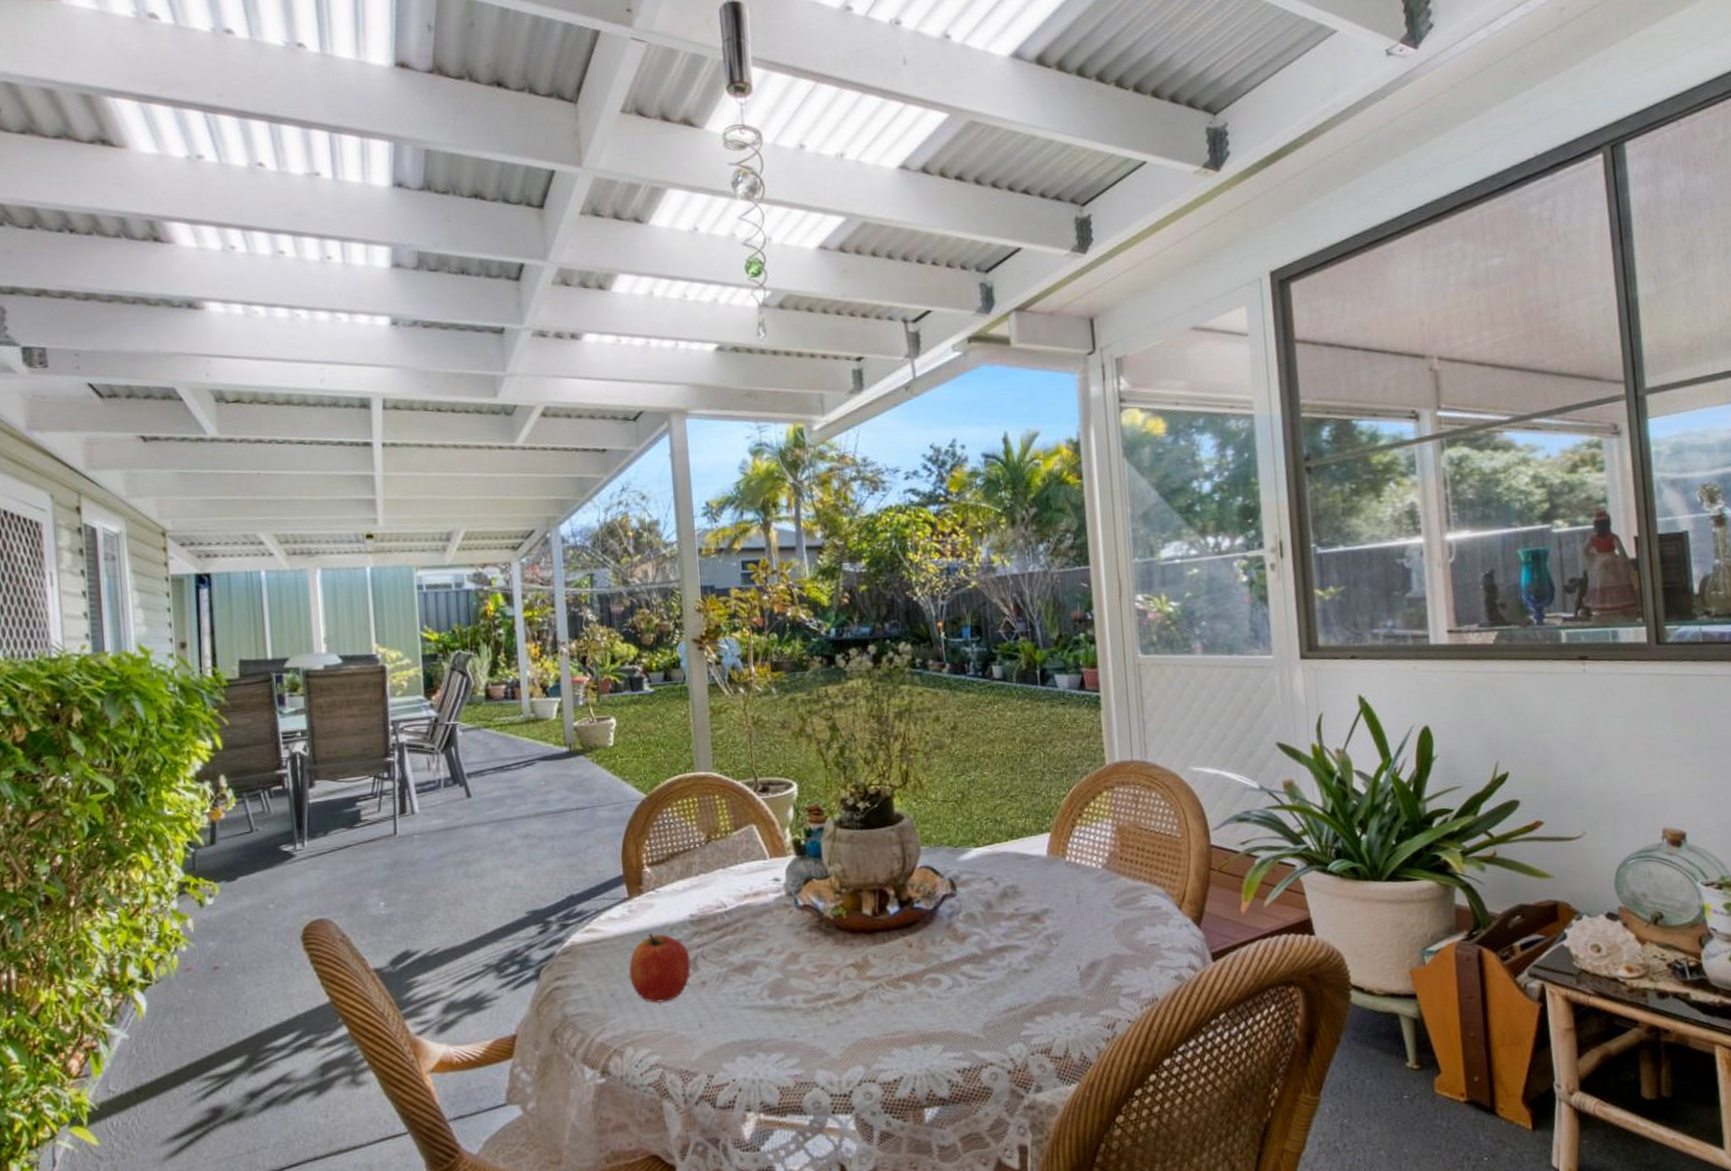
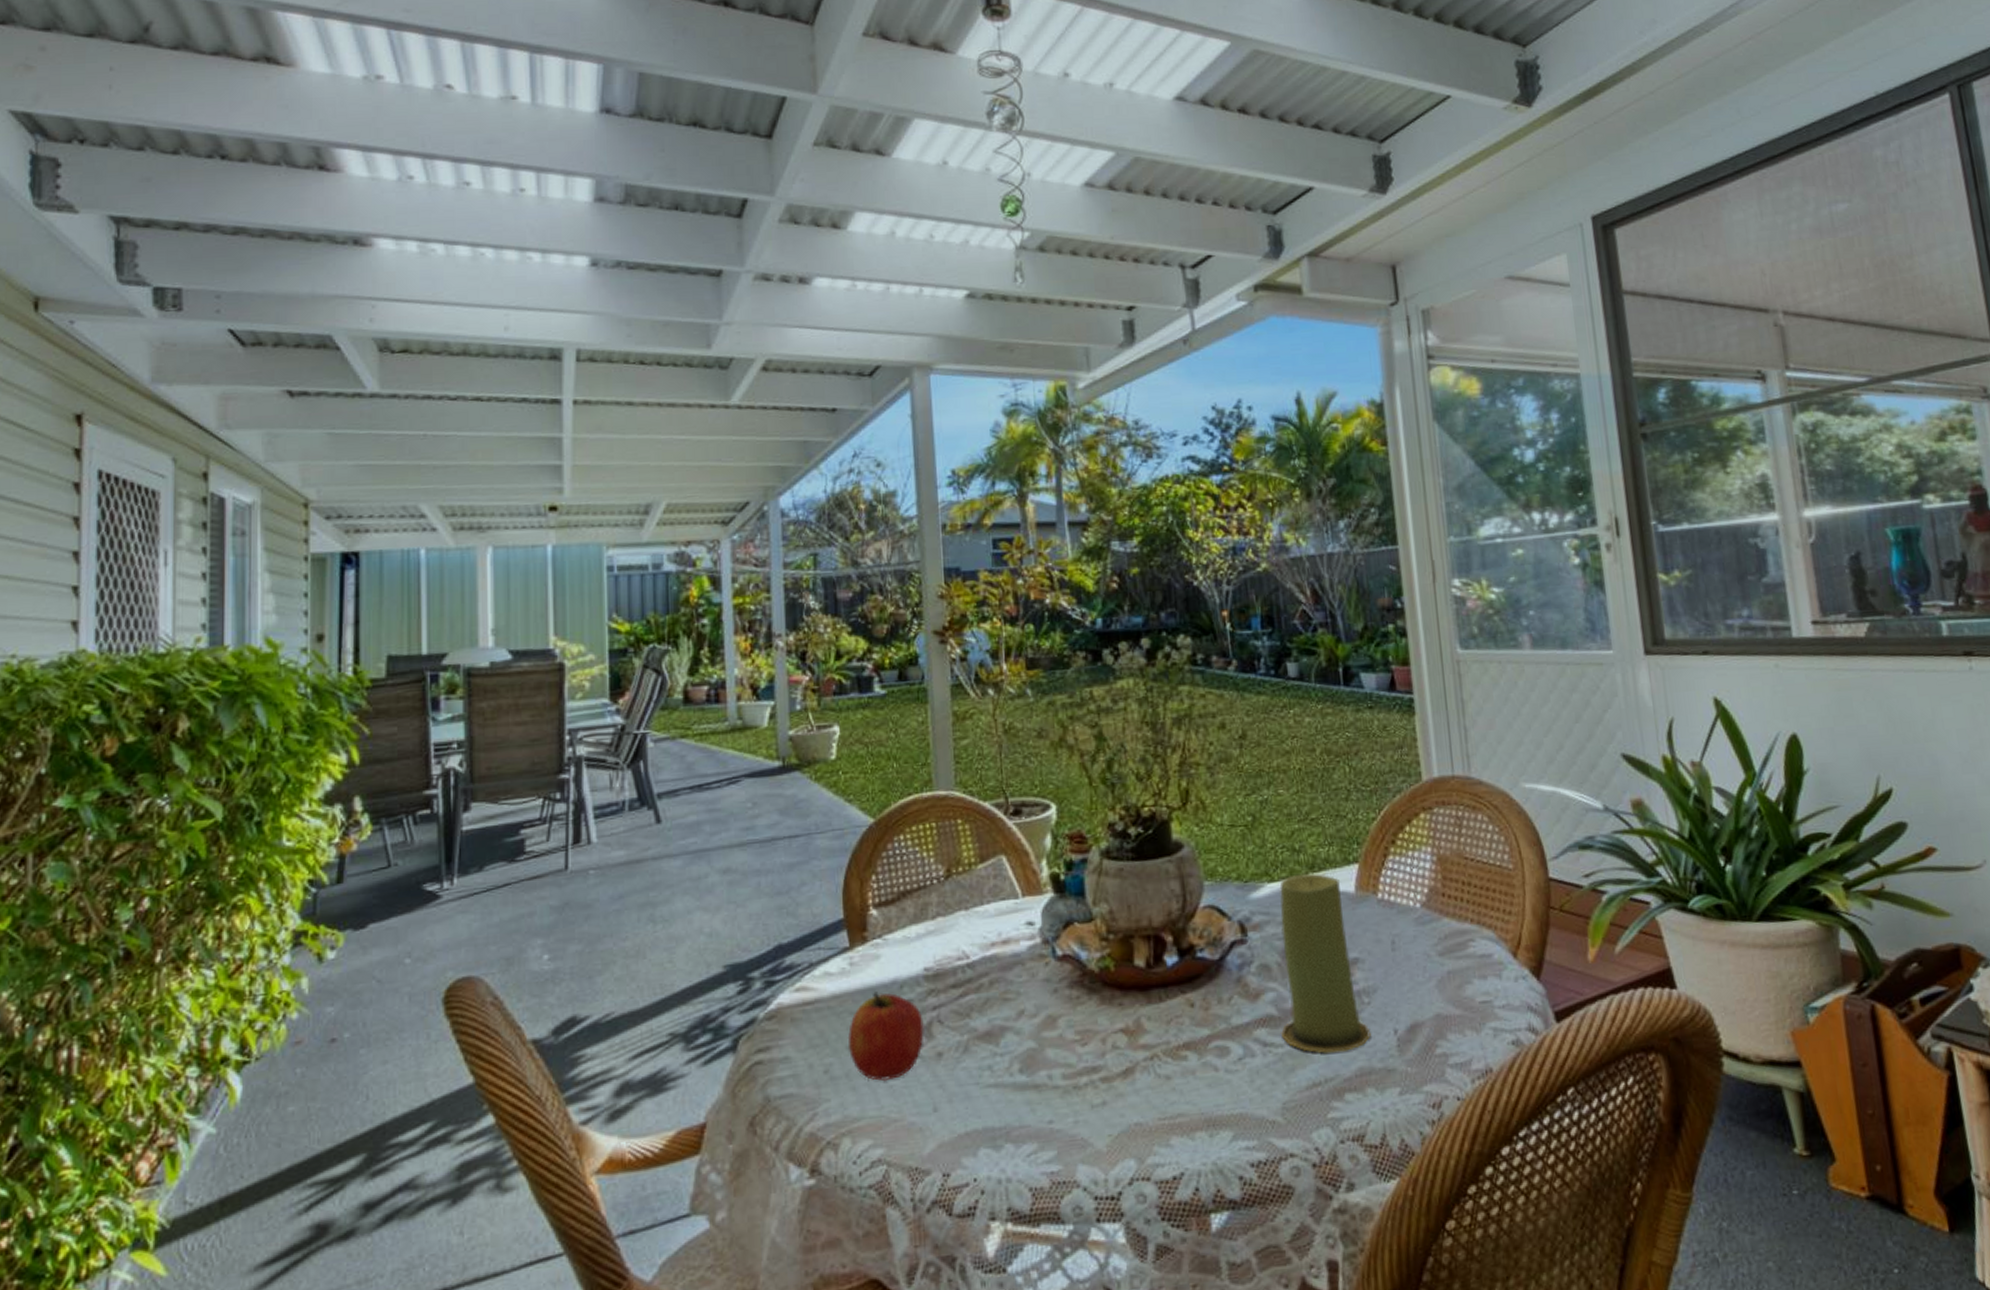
candle: none [984,840,1058,985] -> present [1280,873,1371,1053]

